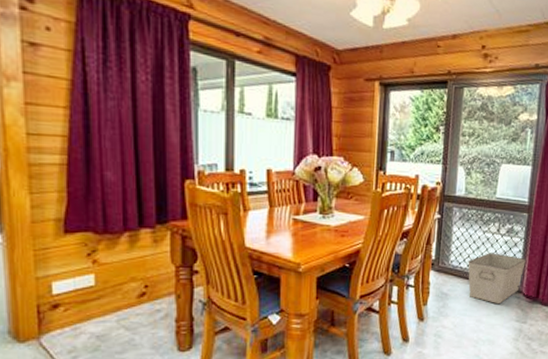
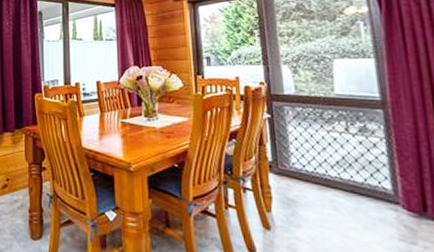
storage bin: present [467,253,526,305] -> none [314,154,396,217]

